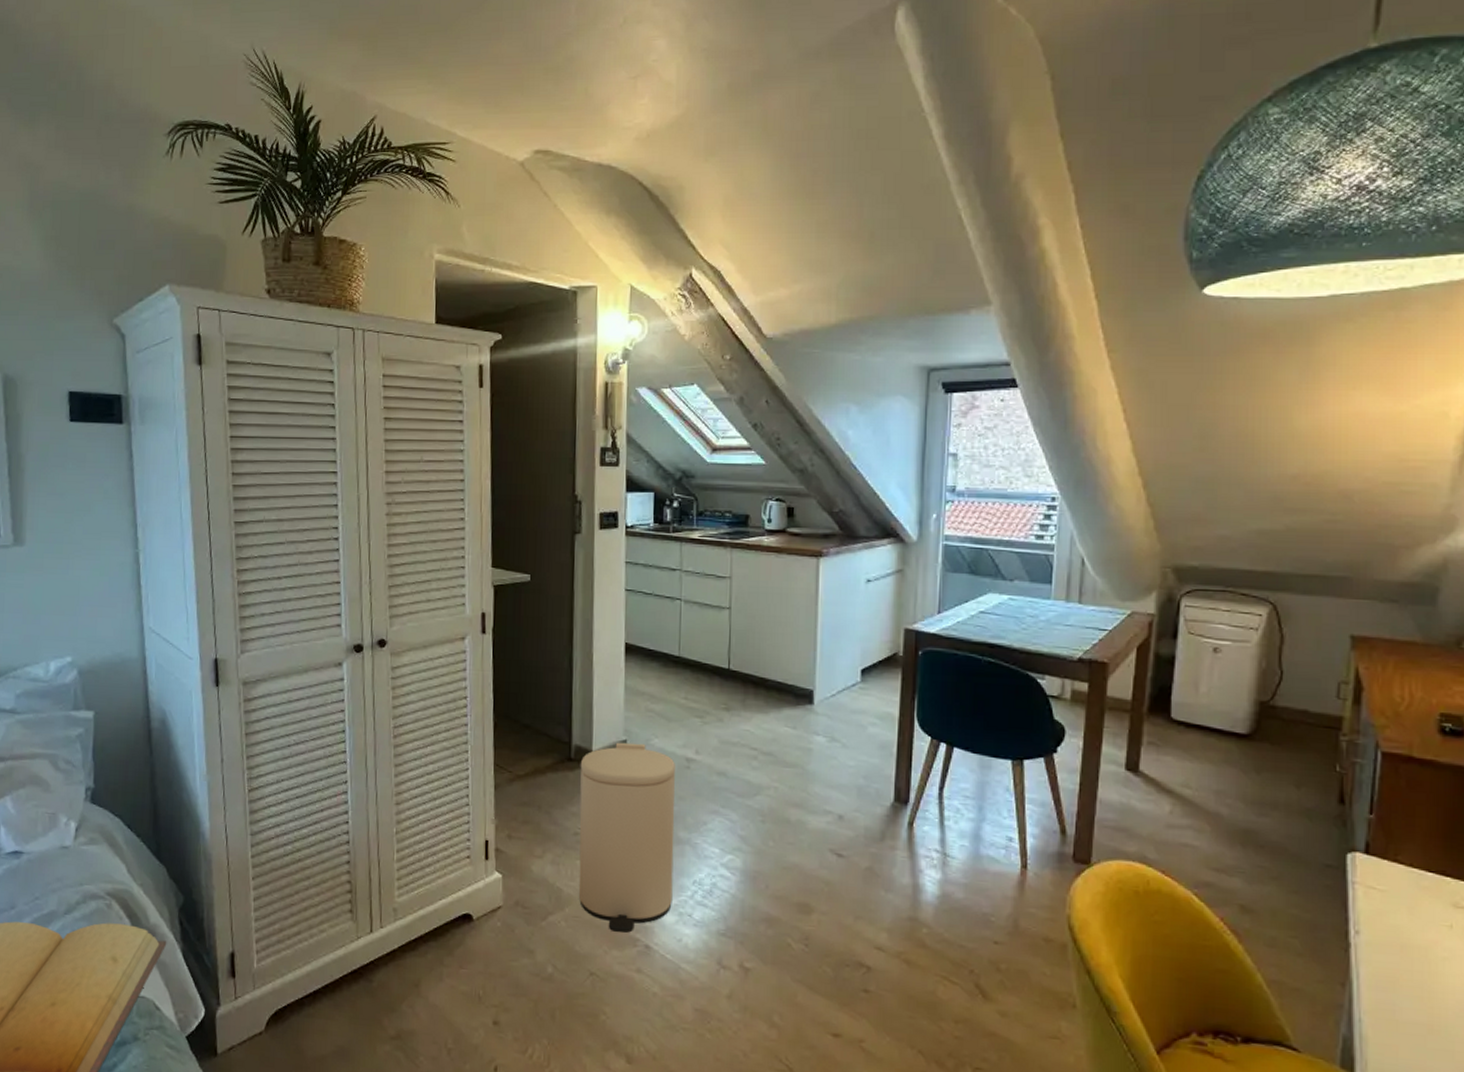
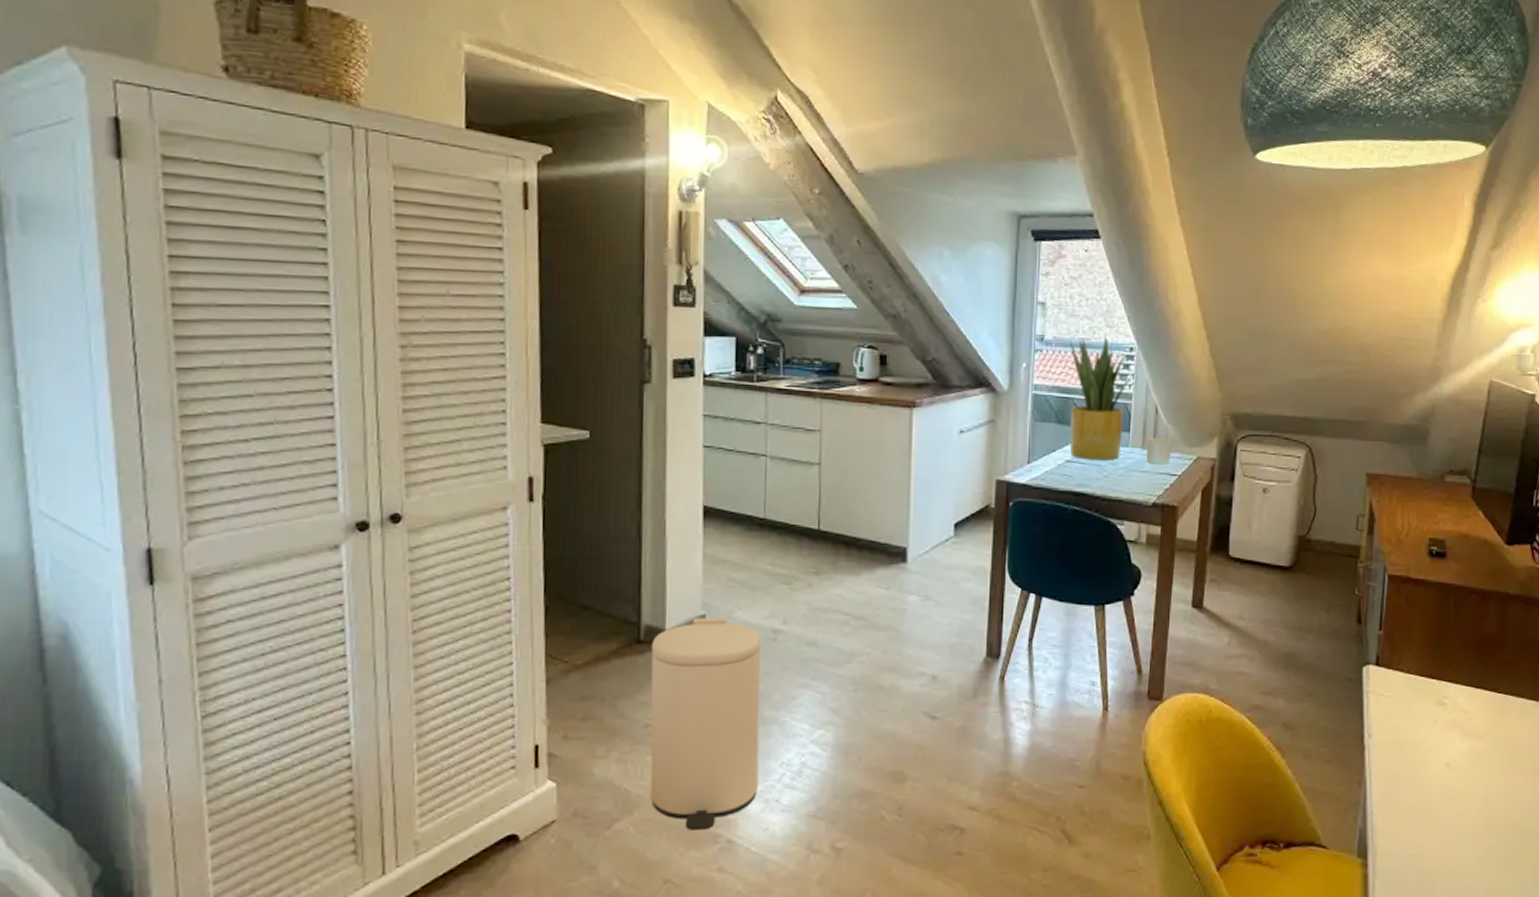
planter: none [983,484,1058,613] -> present [1069,334,1135,460]
mug: none [1070,591,1101,620] -> present [1146,438,1172,466]

